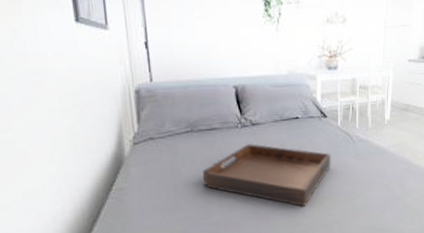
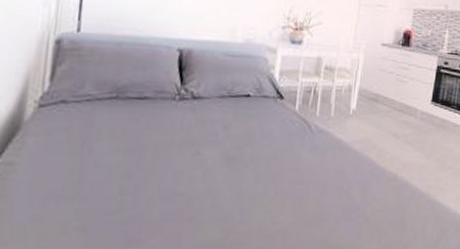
serving tray: present [202,144,331,206] -> none [118,121,283,208]

